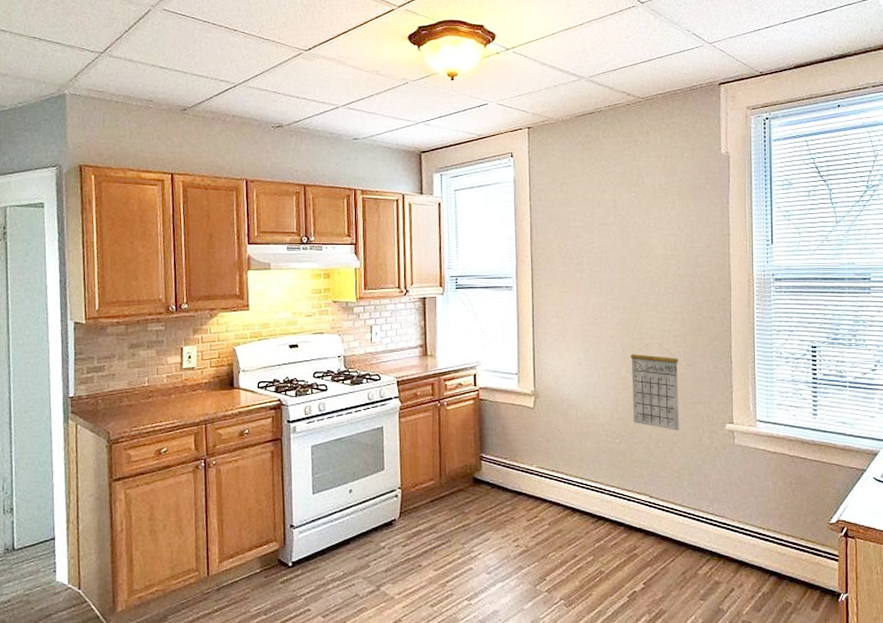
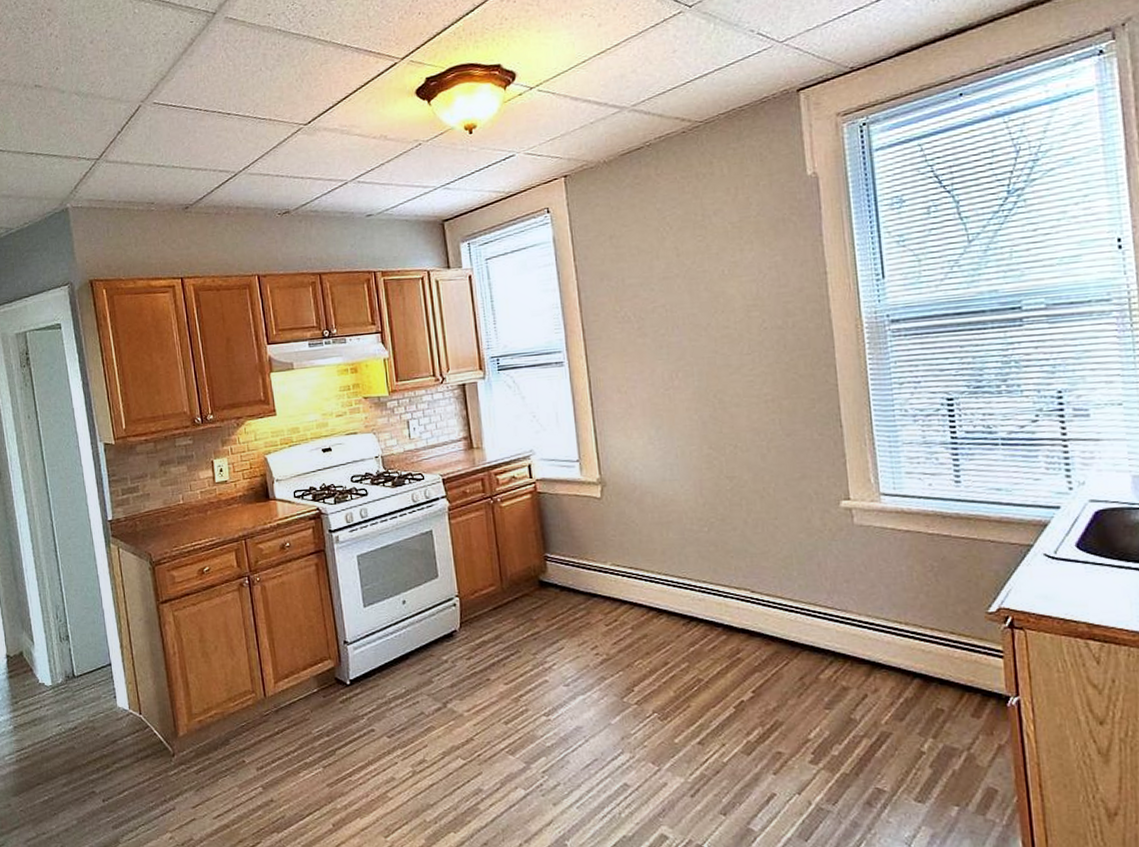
calendar: present [630,342,679,431] -> none [712,411,781,513]

